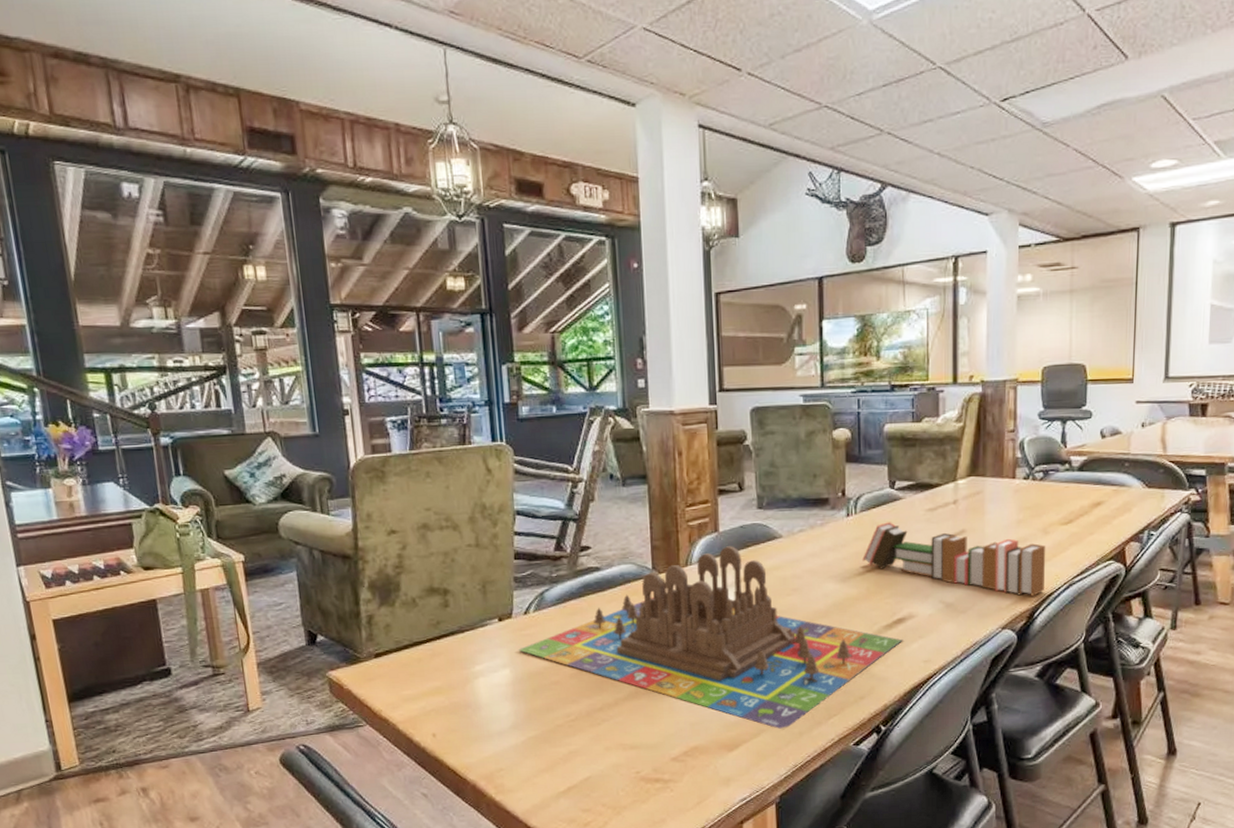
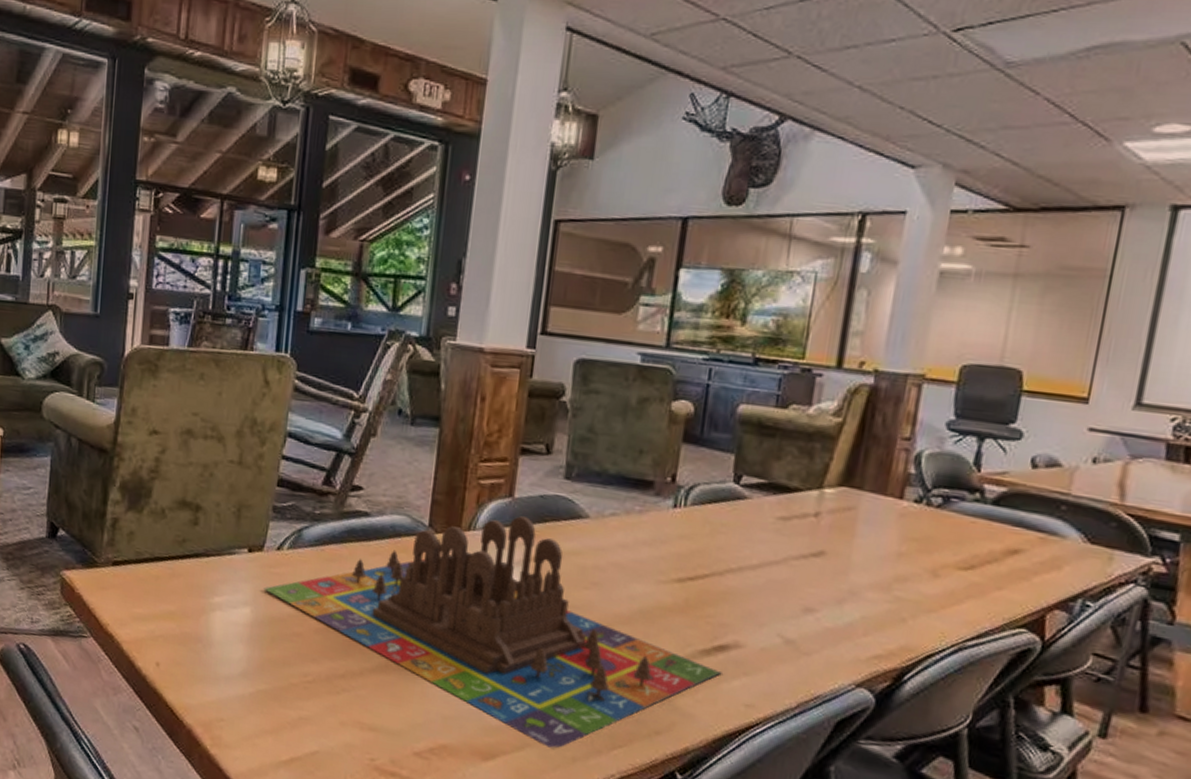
book: present [862,522,1046,596] -> none [685,523,933,654]

